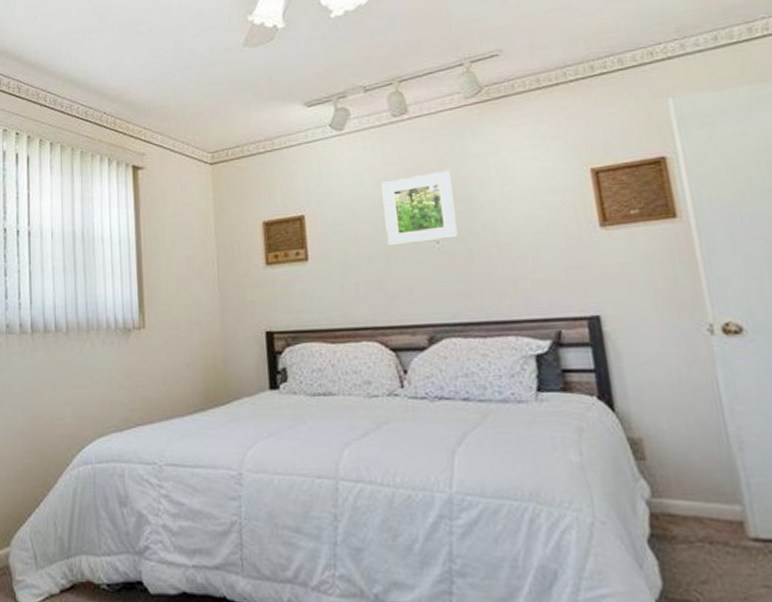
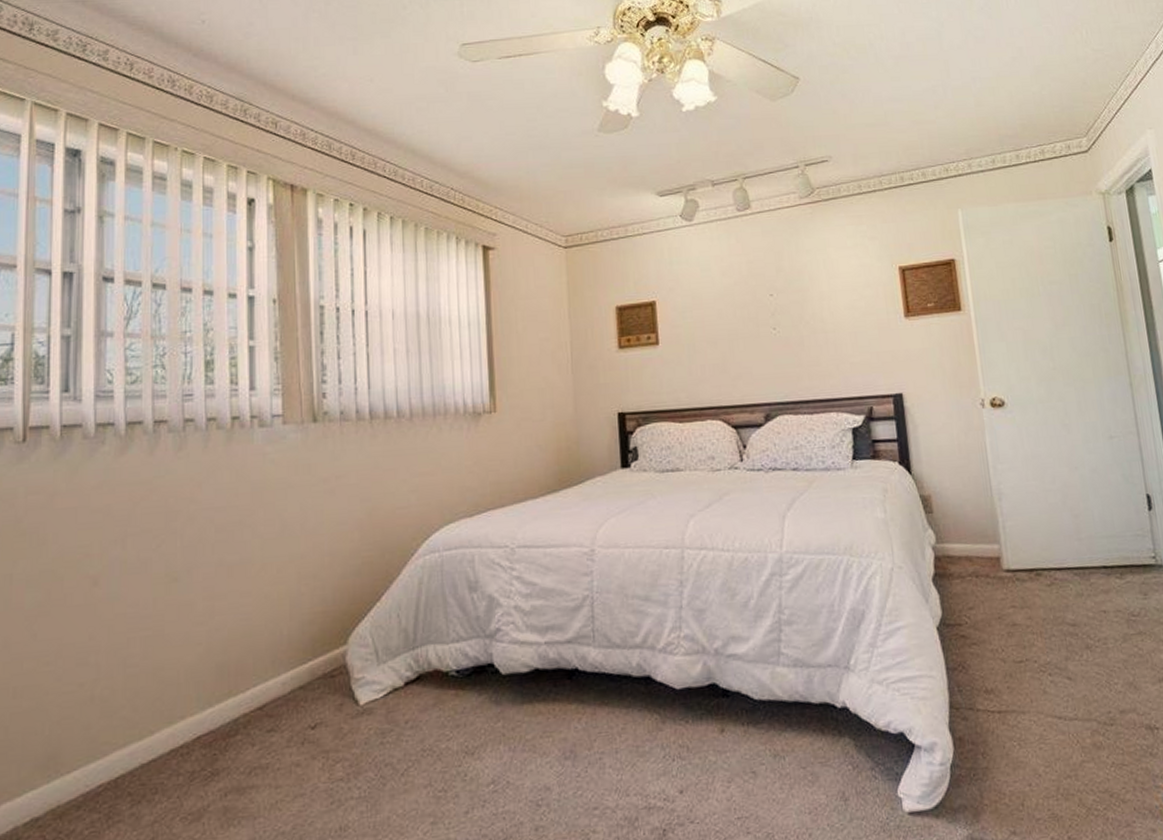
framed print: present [381,170,458,247] -> none [726,263,792,332]

